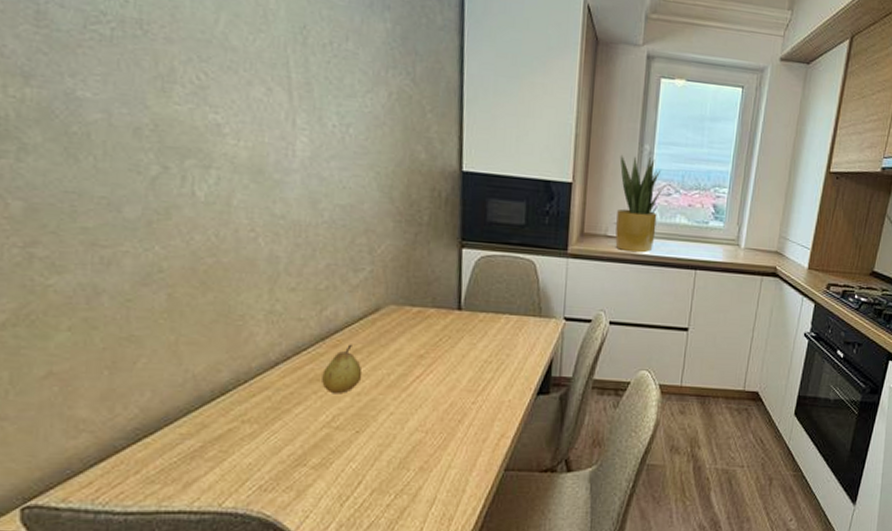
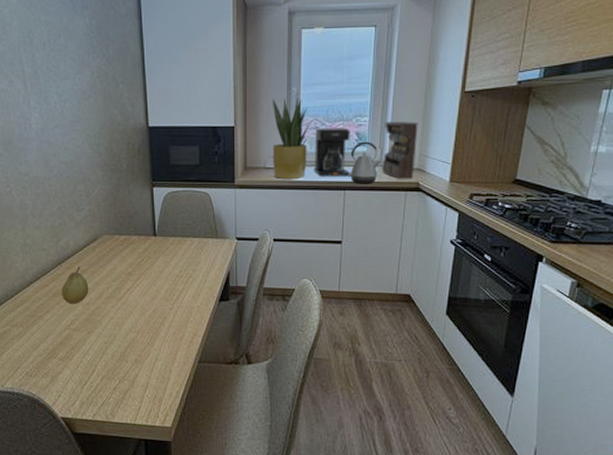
coffee maker: none [662,195,707,255] -> present [313,128,351,177]
kettle: none [700,215,739,265] -> present [347,141,382,184]
spice rack: none [738,196,780,264] -> present [382,122,418,180]

